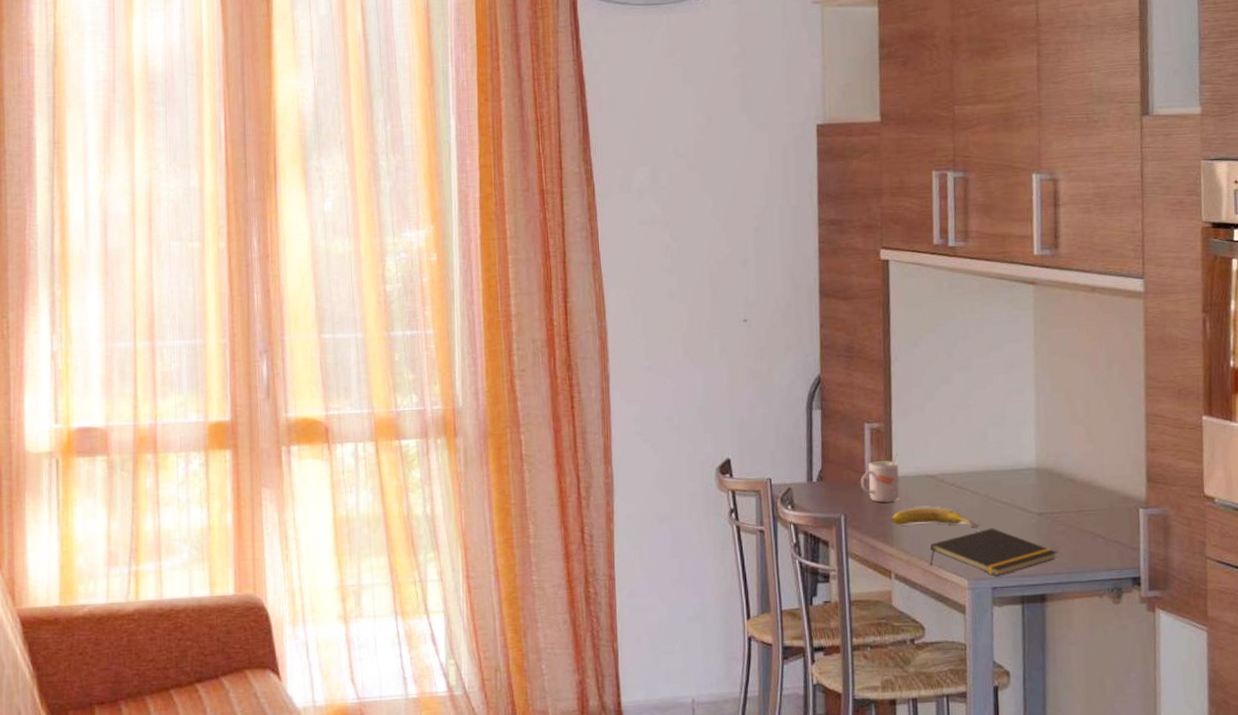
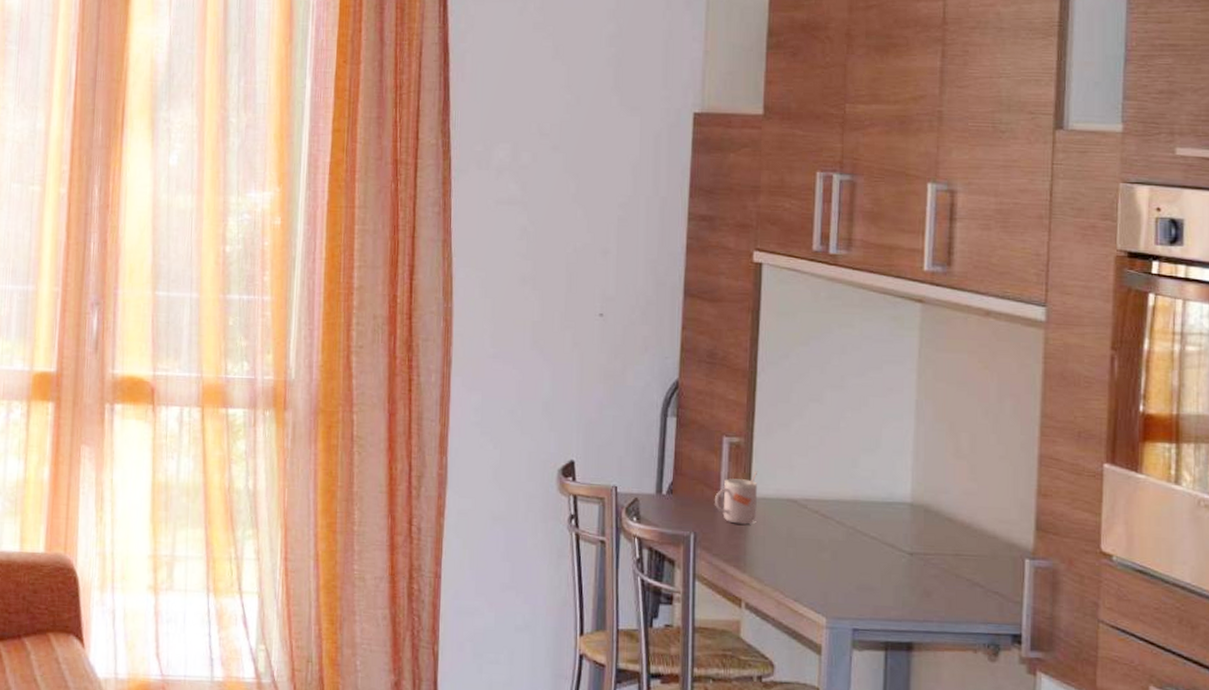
fruit: present [890,507,979,528] -> none [744,533,842,562]
notepad: present [929,528,1057,576] -> none [784,563,929,617]

